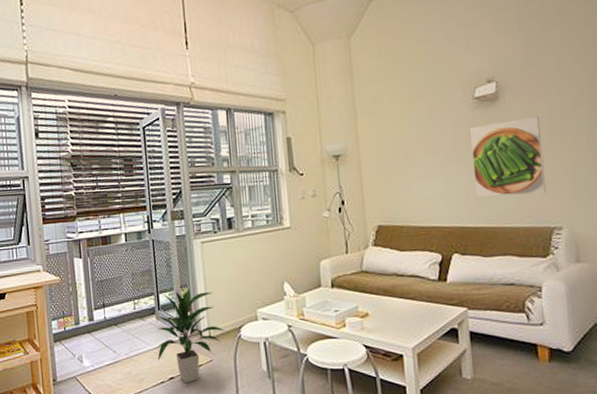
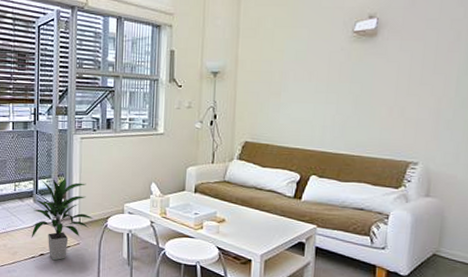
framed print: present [469,115,546,197] -> none [340,55,414,130]

